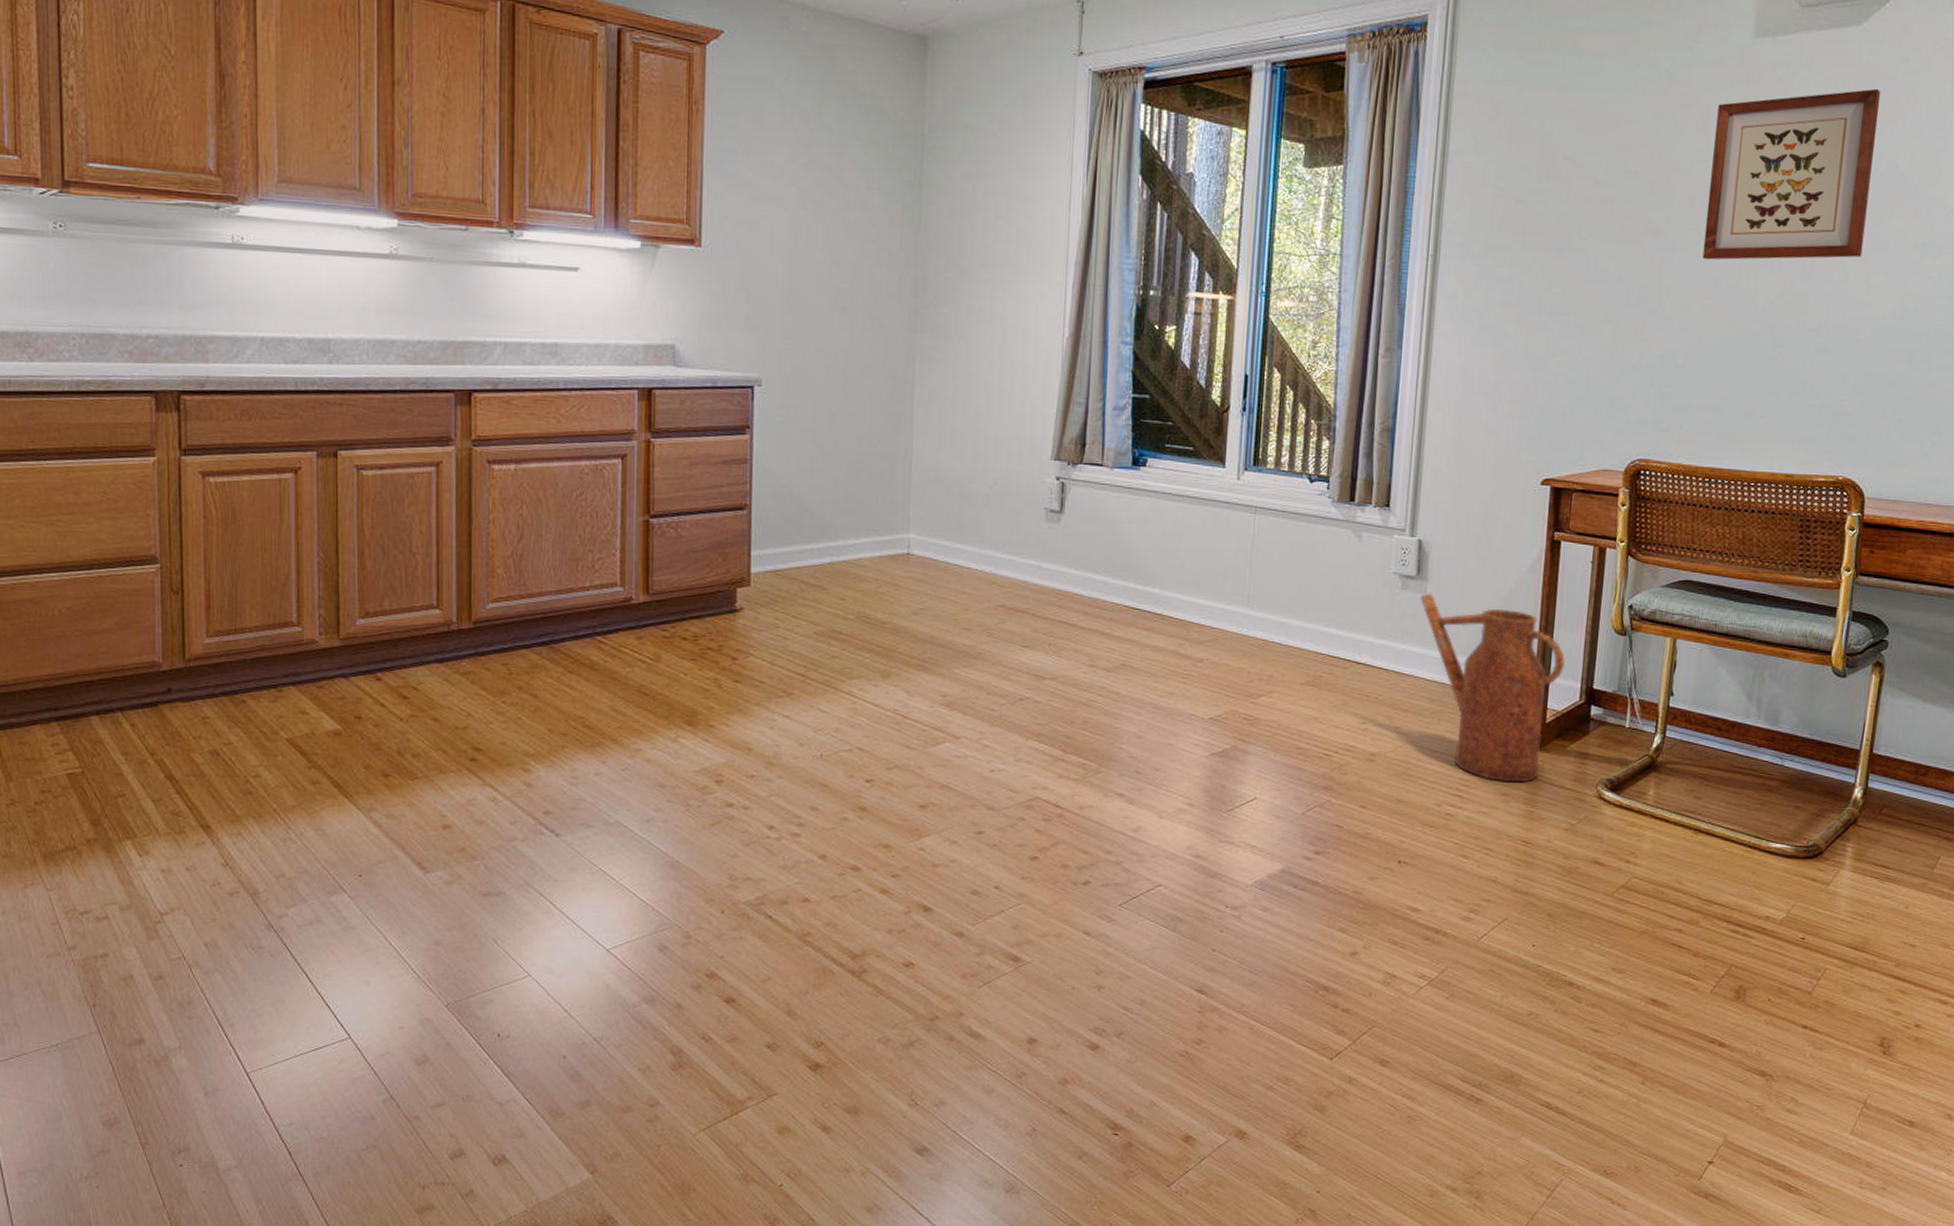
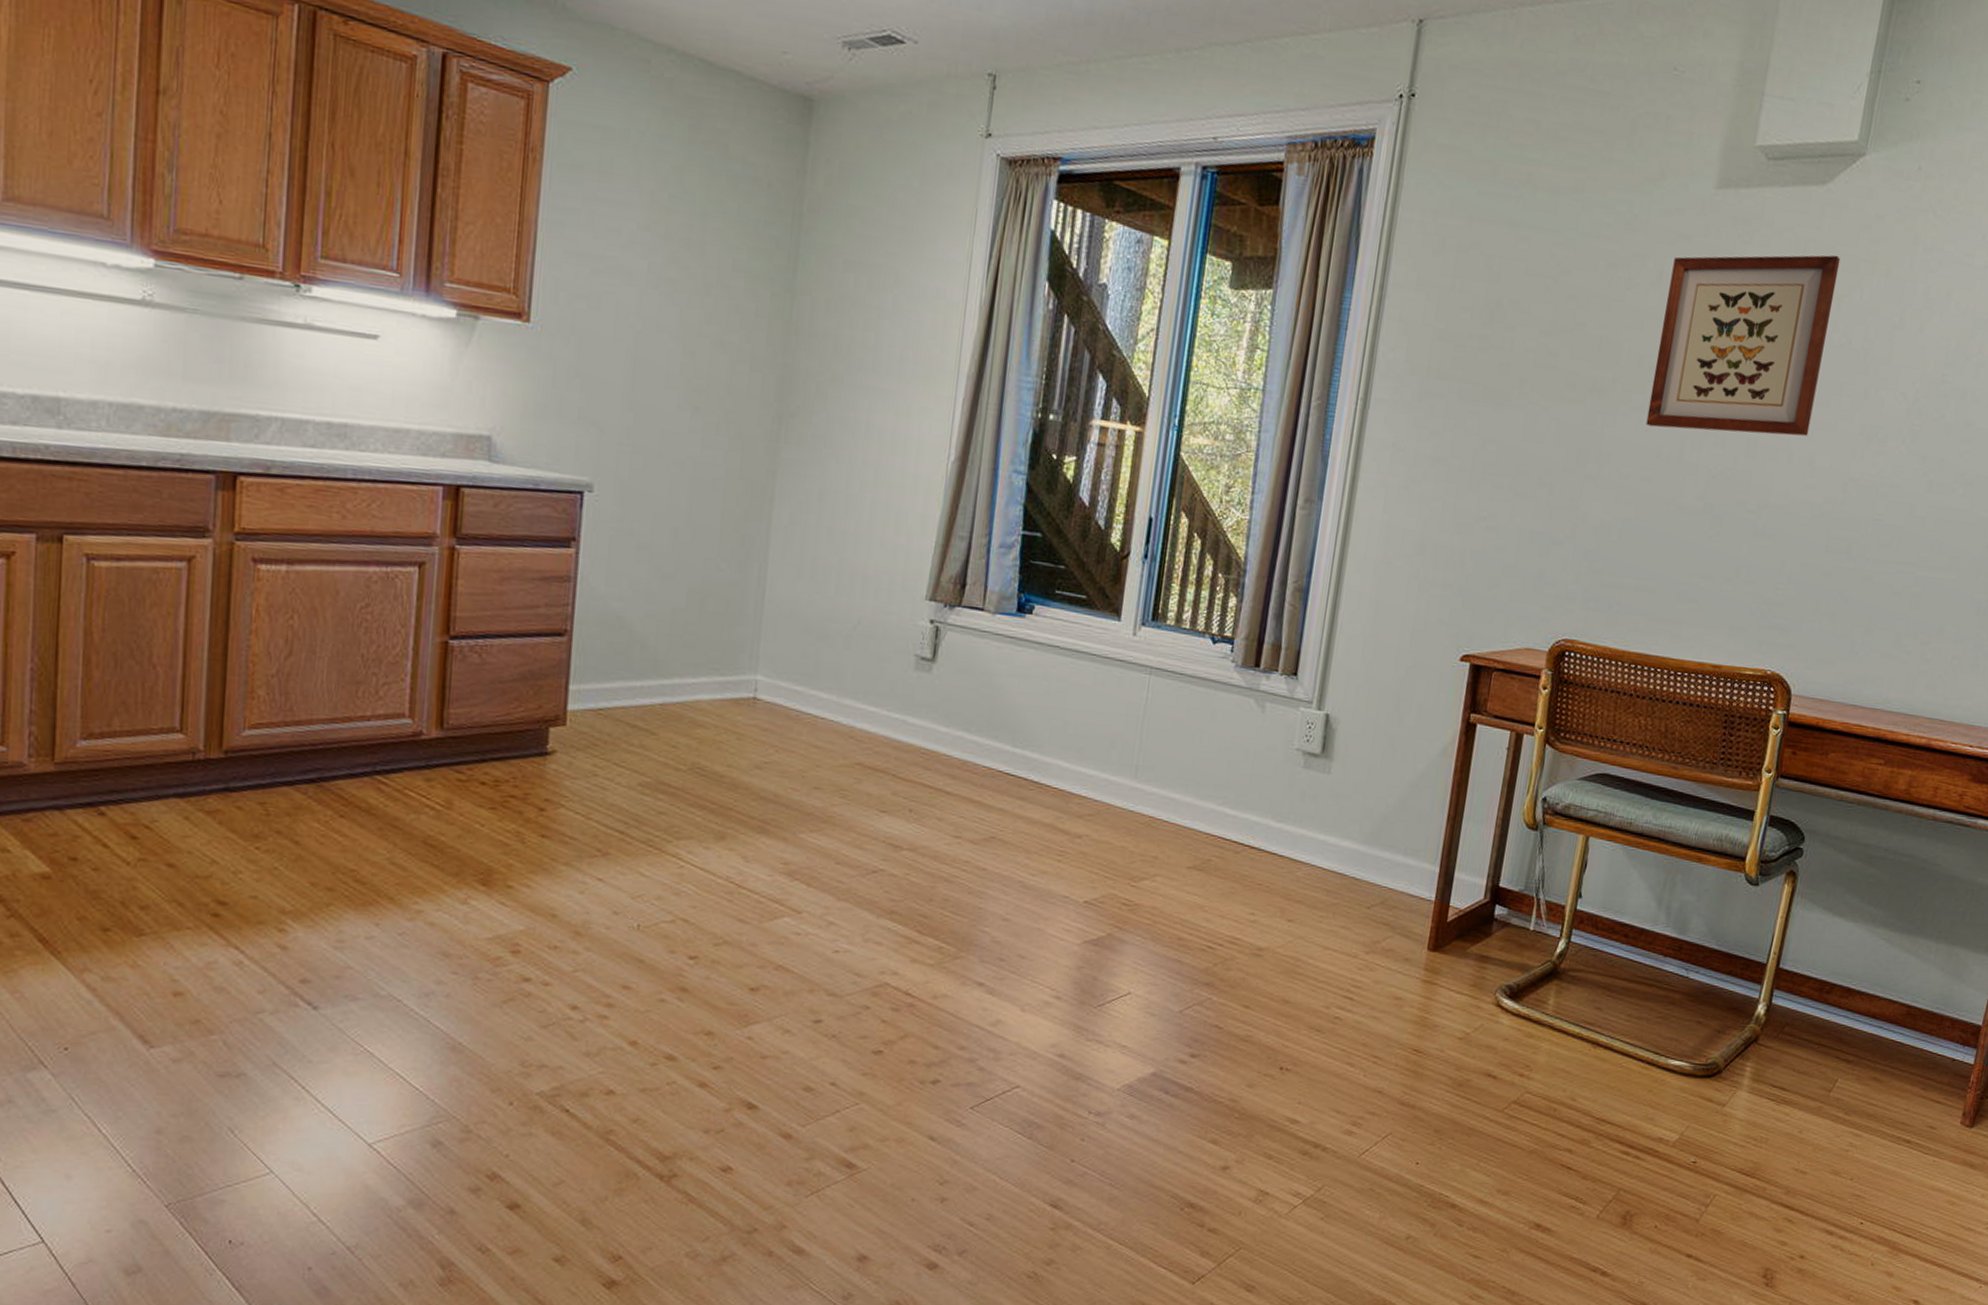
watering can: present [1420,593,1566,783] -> none [1323,773,1473,987]

